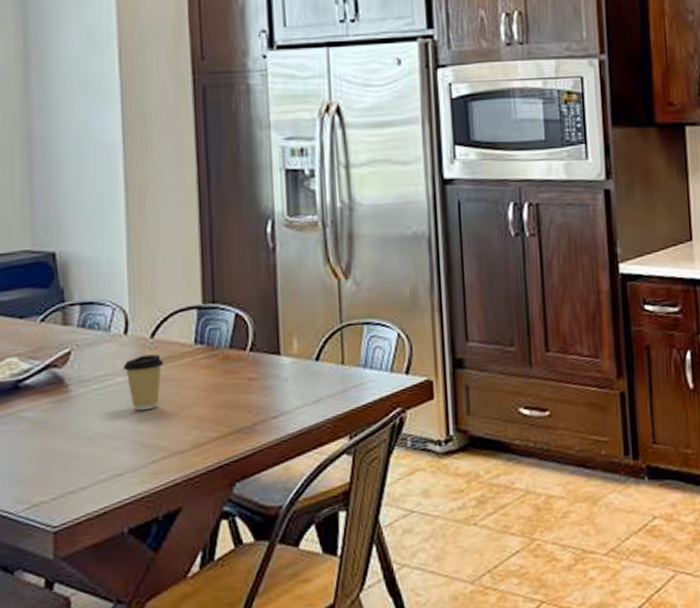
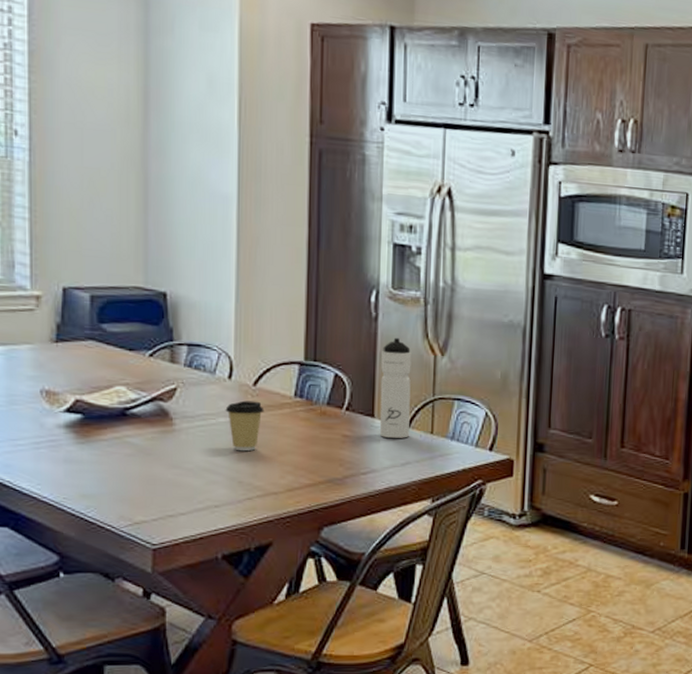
water bottle: none [282,266,319,375] -> present [379,337,412,438]

